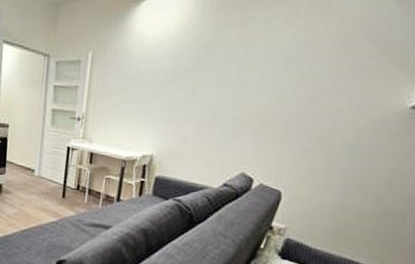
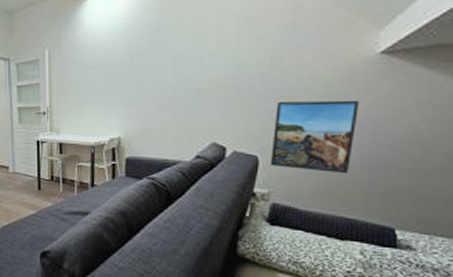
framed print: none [291,142,382,219] -> present [269,100,358,174]

